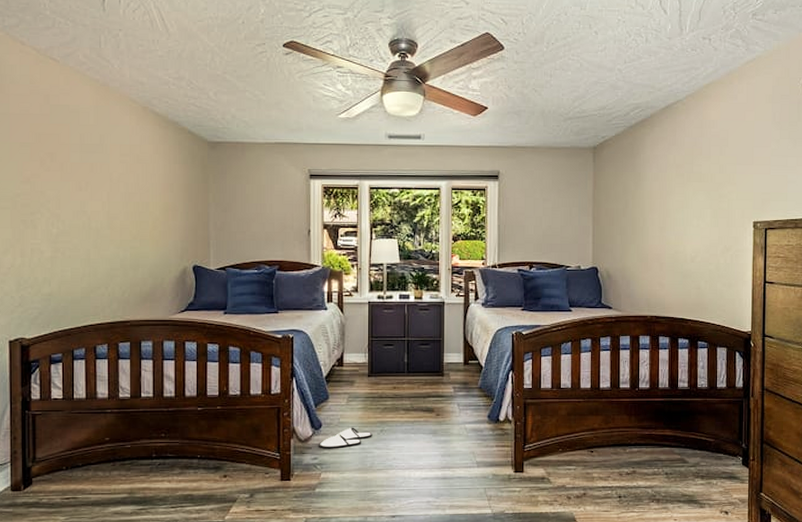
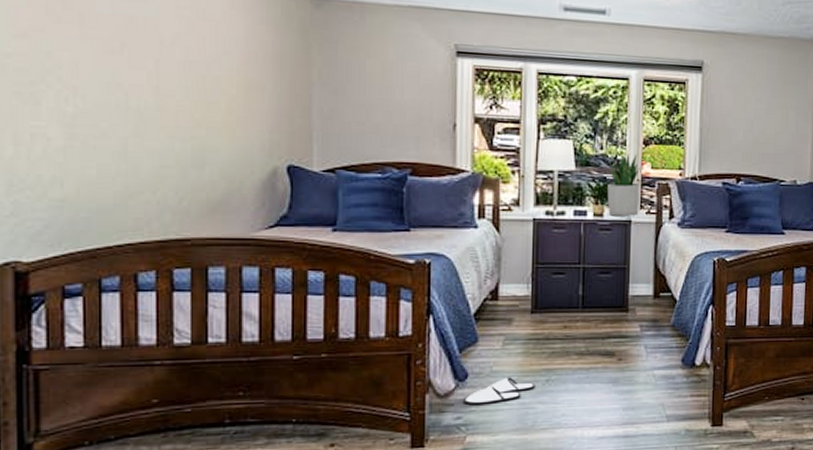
planter: none [425,248,450,299] -> present [607,154,640,216]

